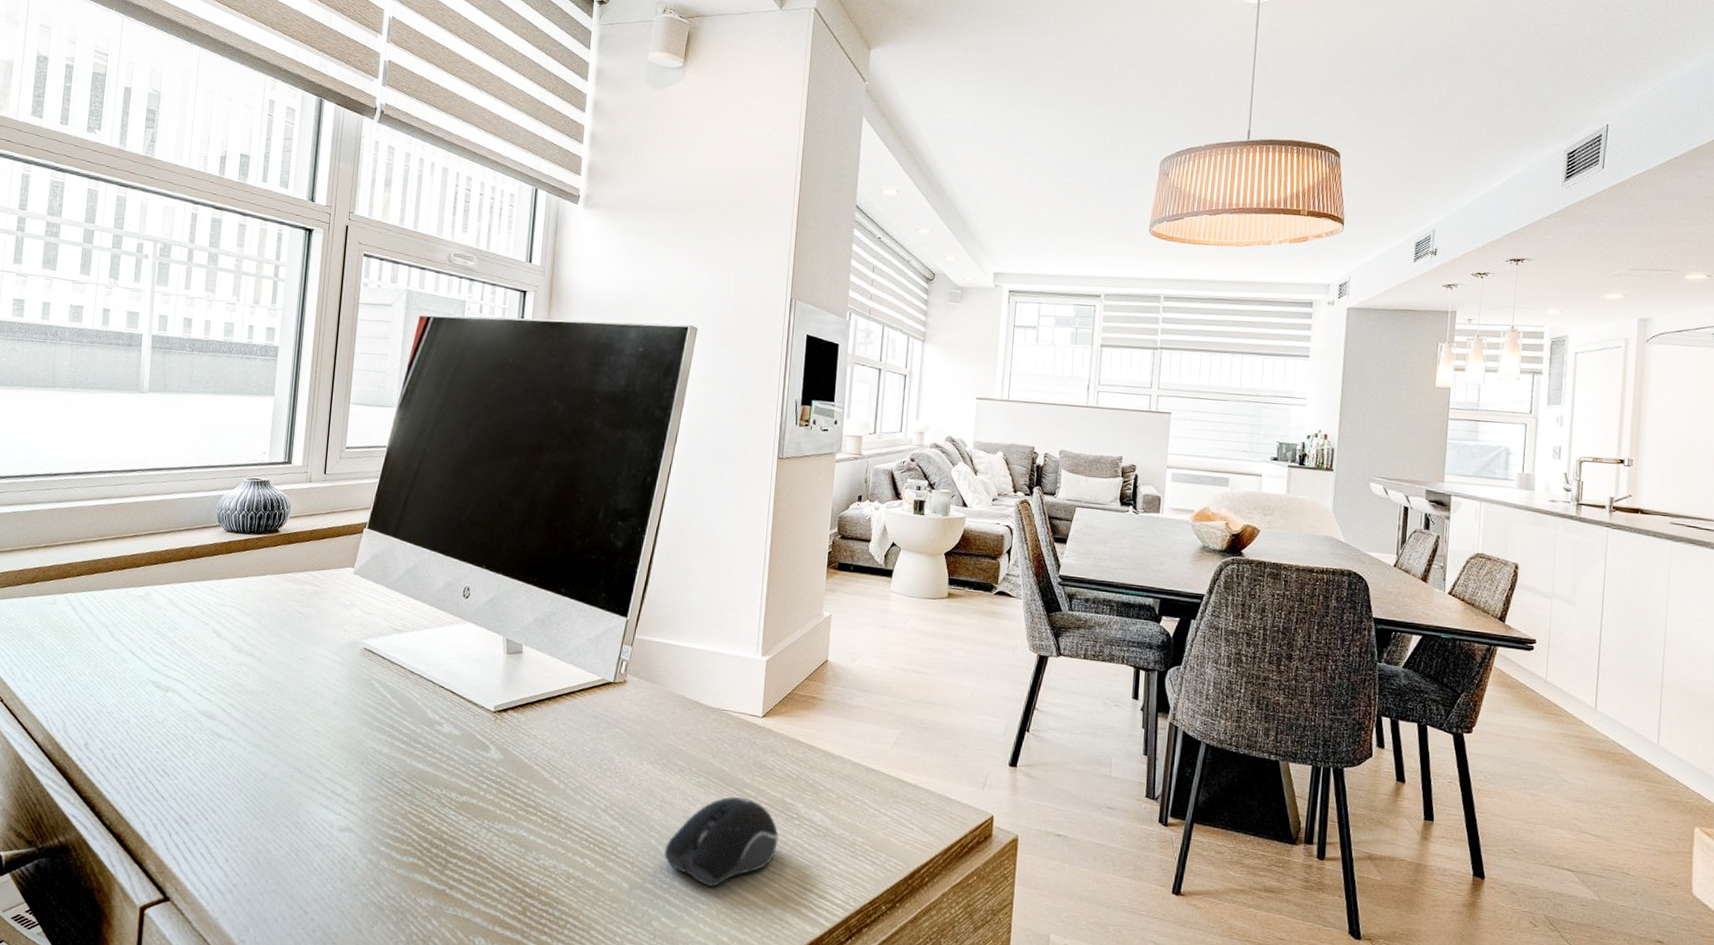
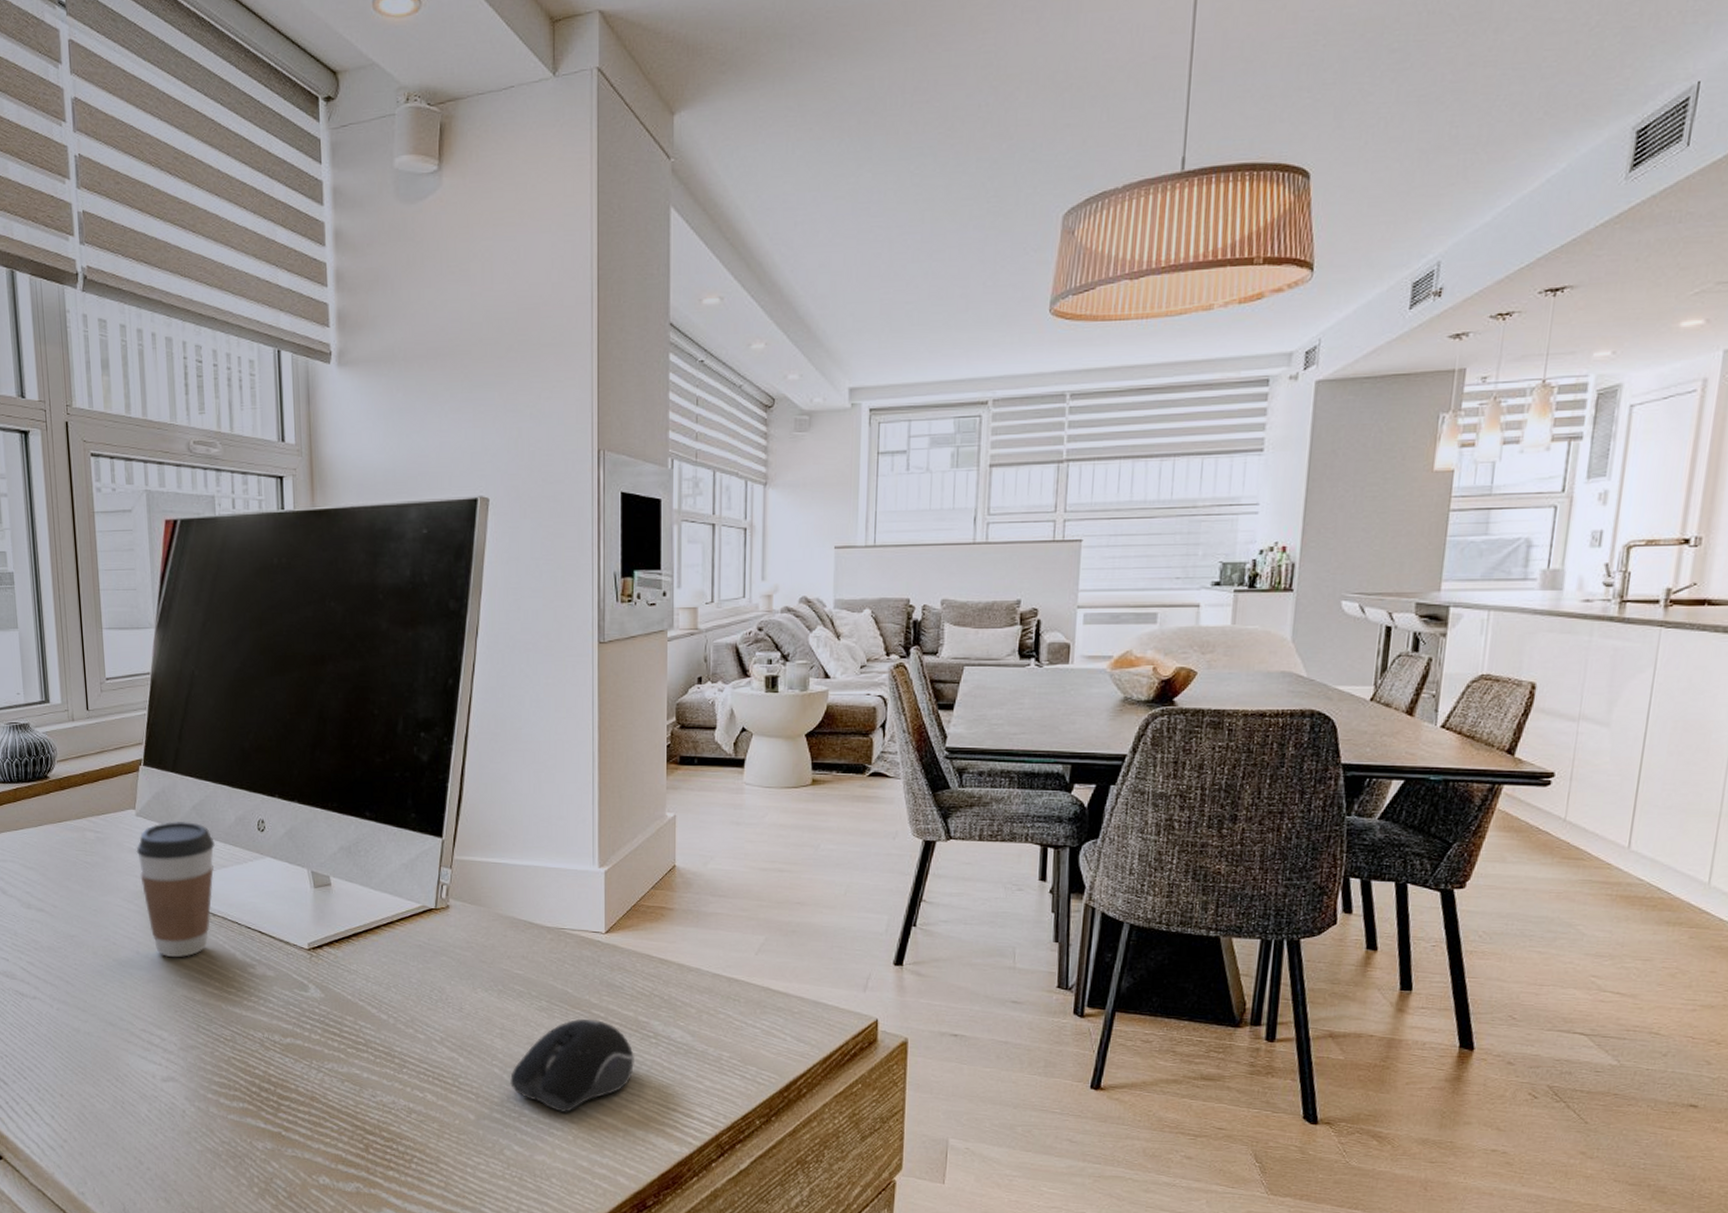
coffee cup: none [349,582,423,711] -> present [136,821,216,957]

